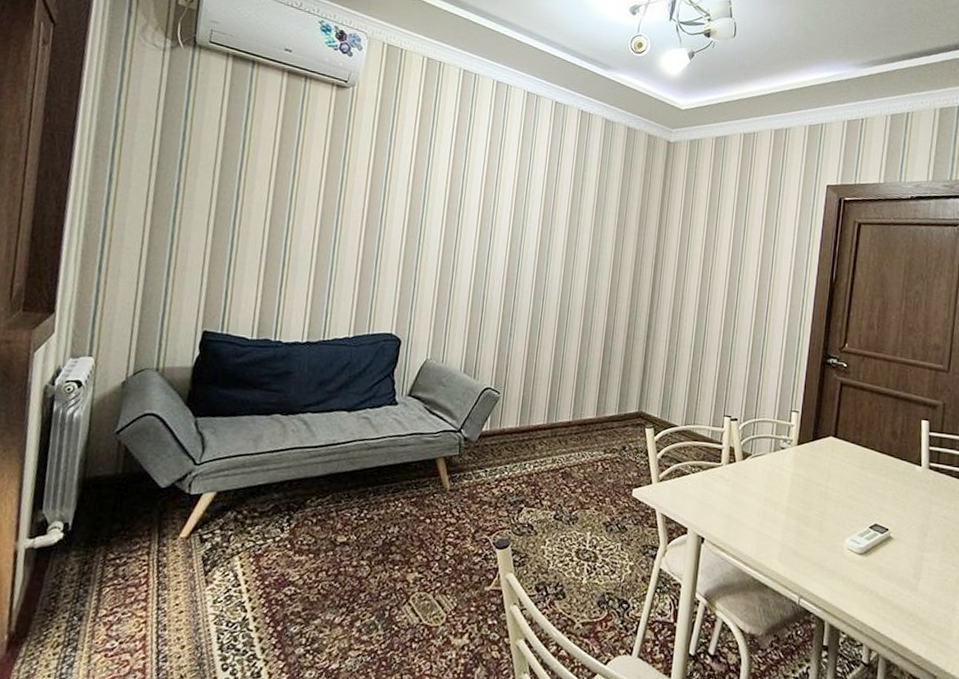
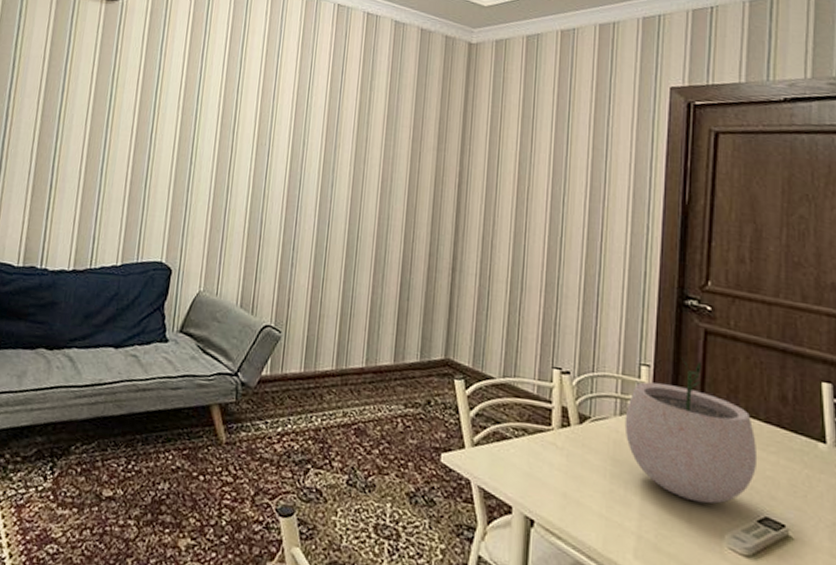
plant pot: none [777,405,873,517] -> present [624,358,758,504]

